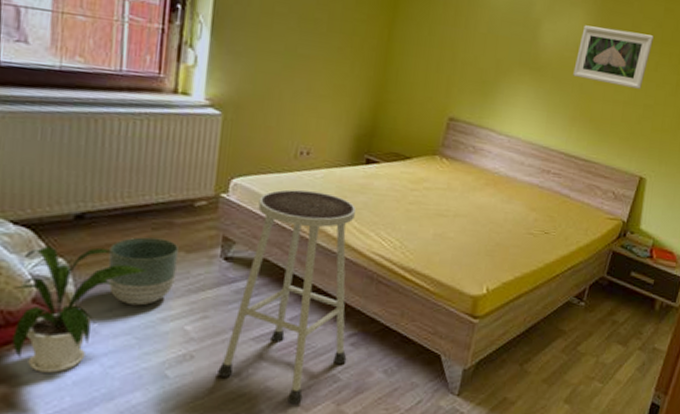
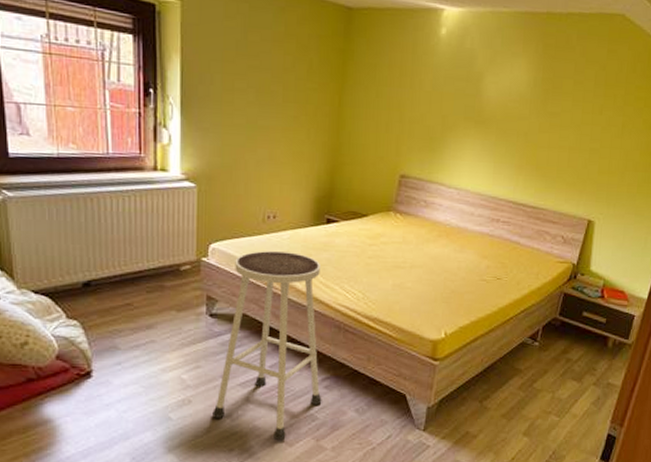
house plant: present [12,245,149,373] -> none [41,310,147,417]
planter: present [108,237,179,306] -> none [114,299,170,359]
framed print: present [573,25,654,89] -> none [517,74,597,133]

